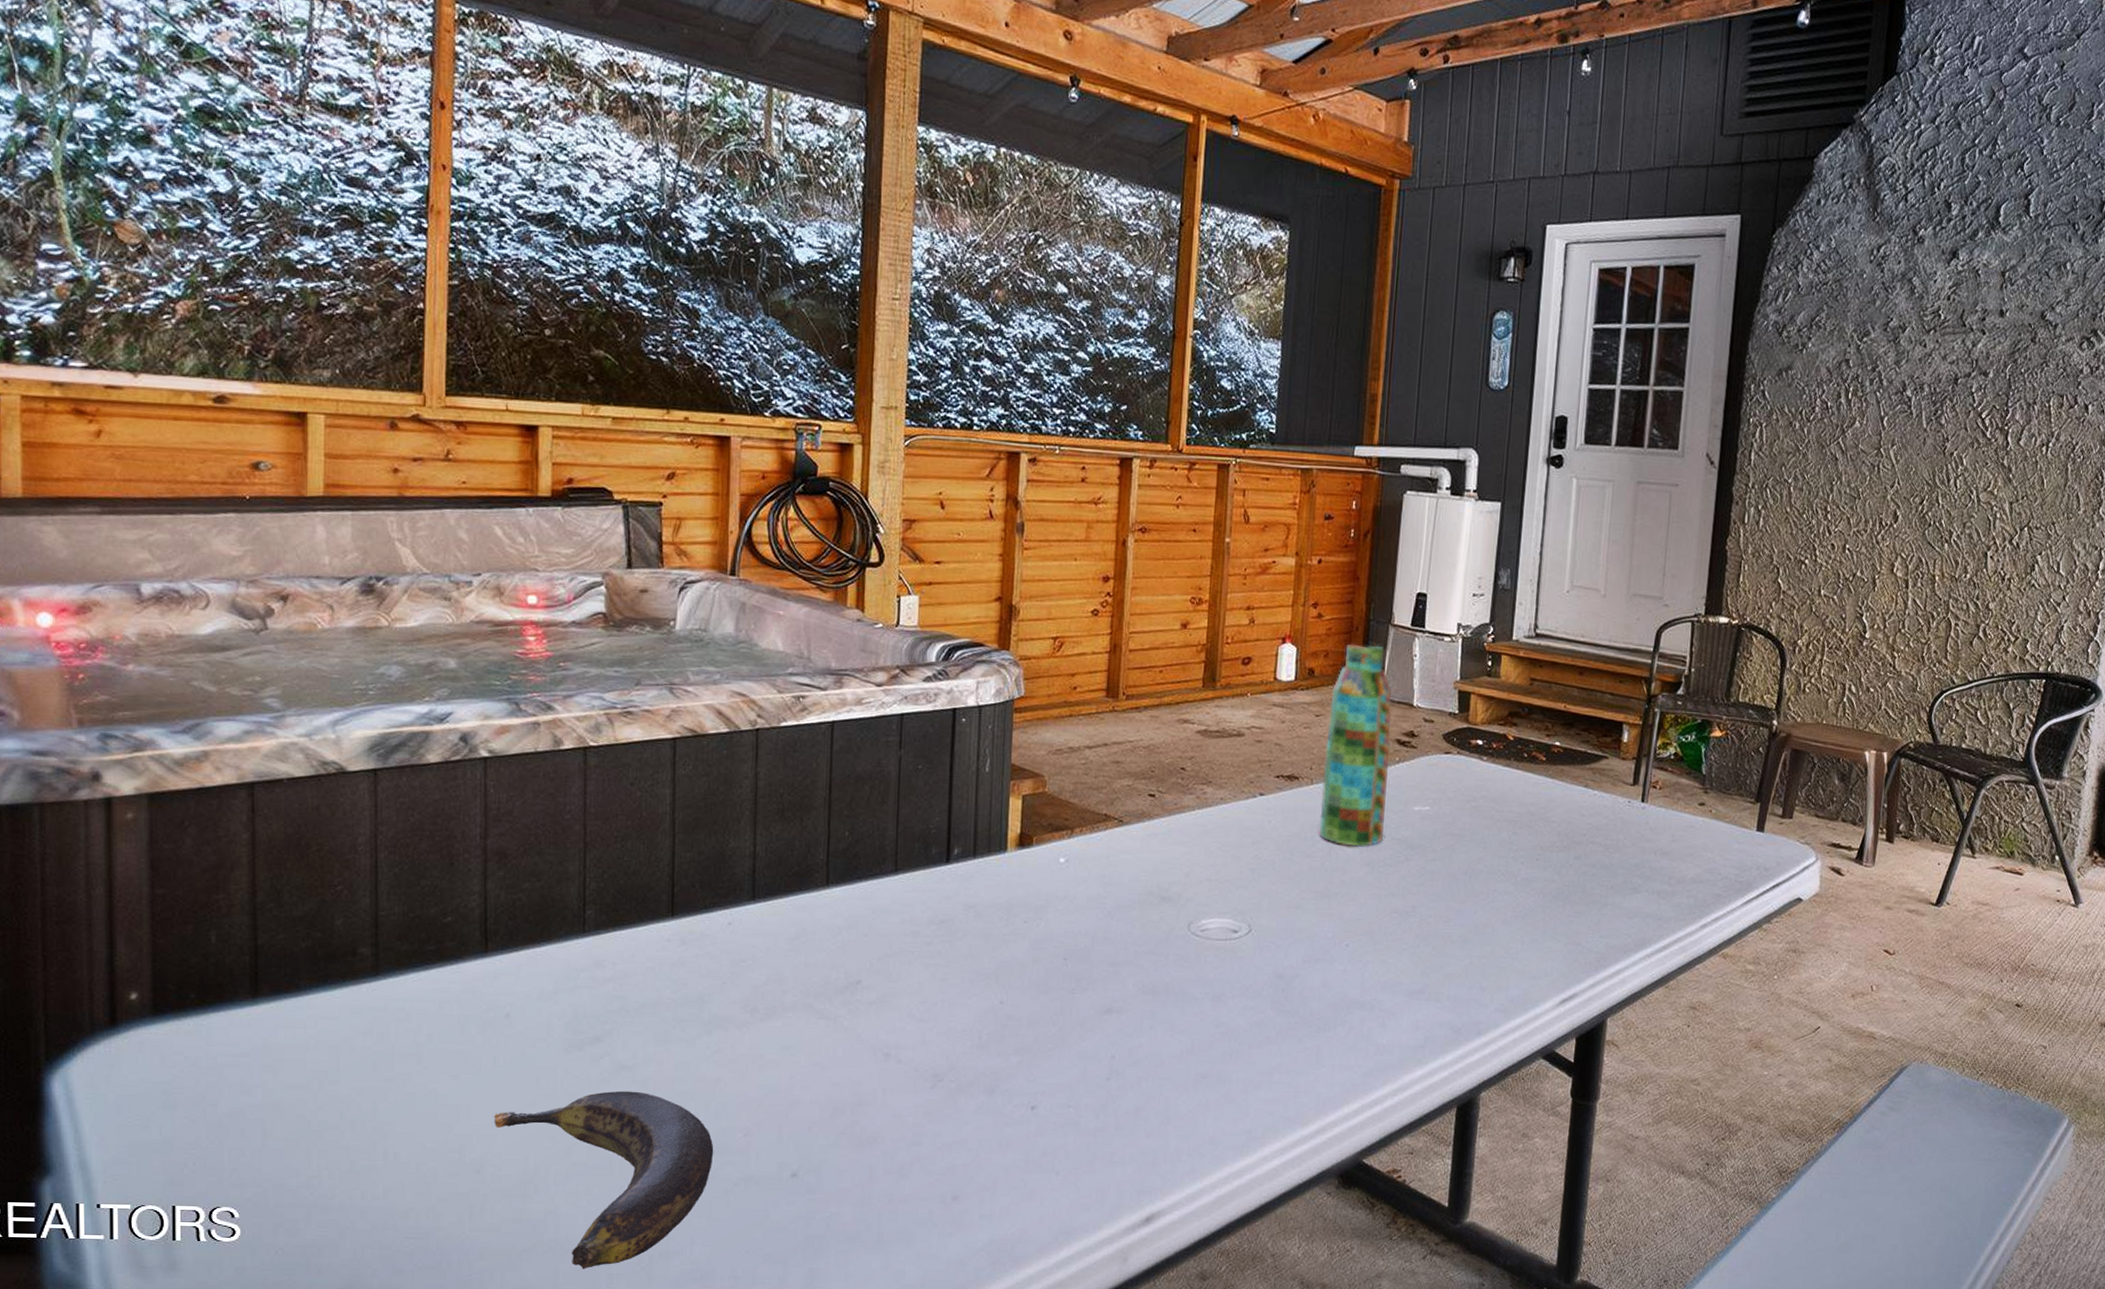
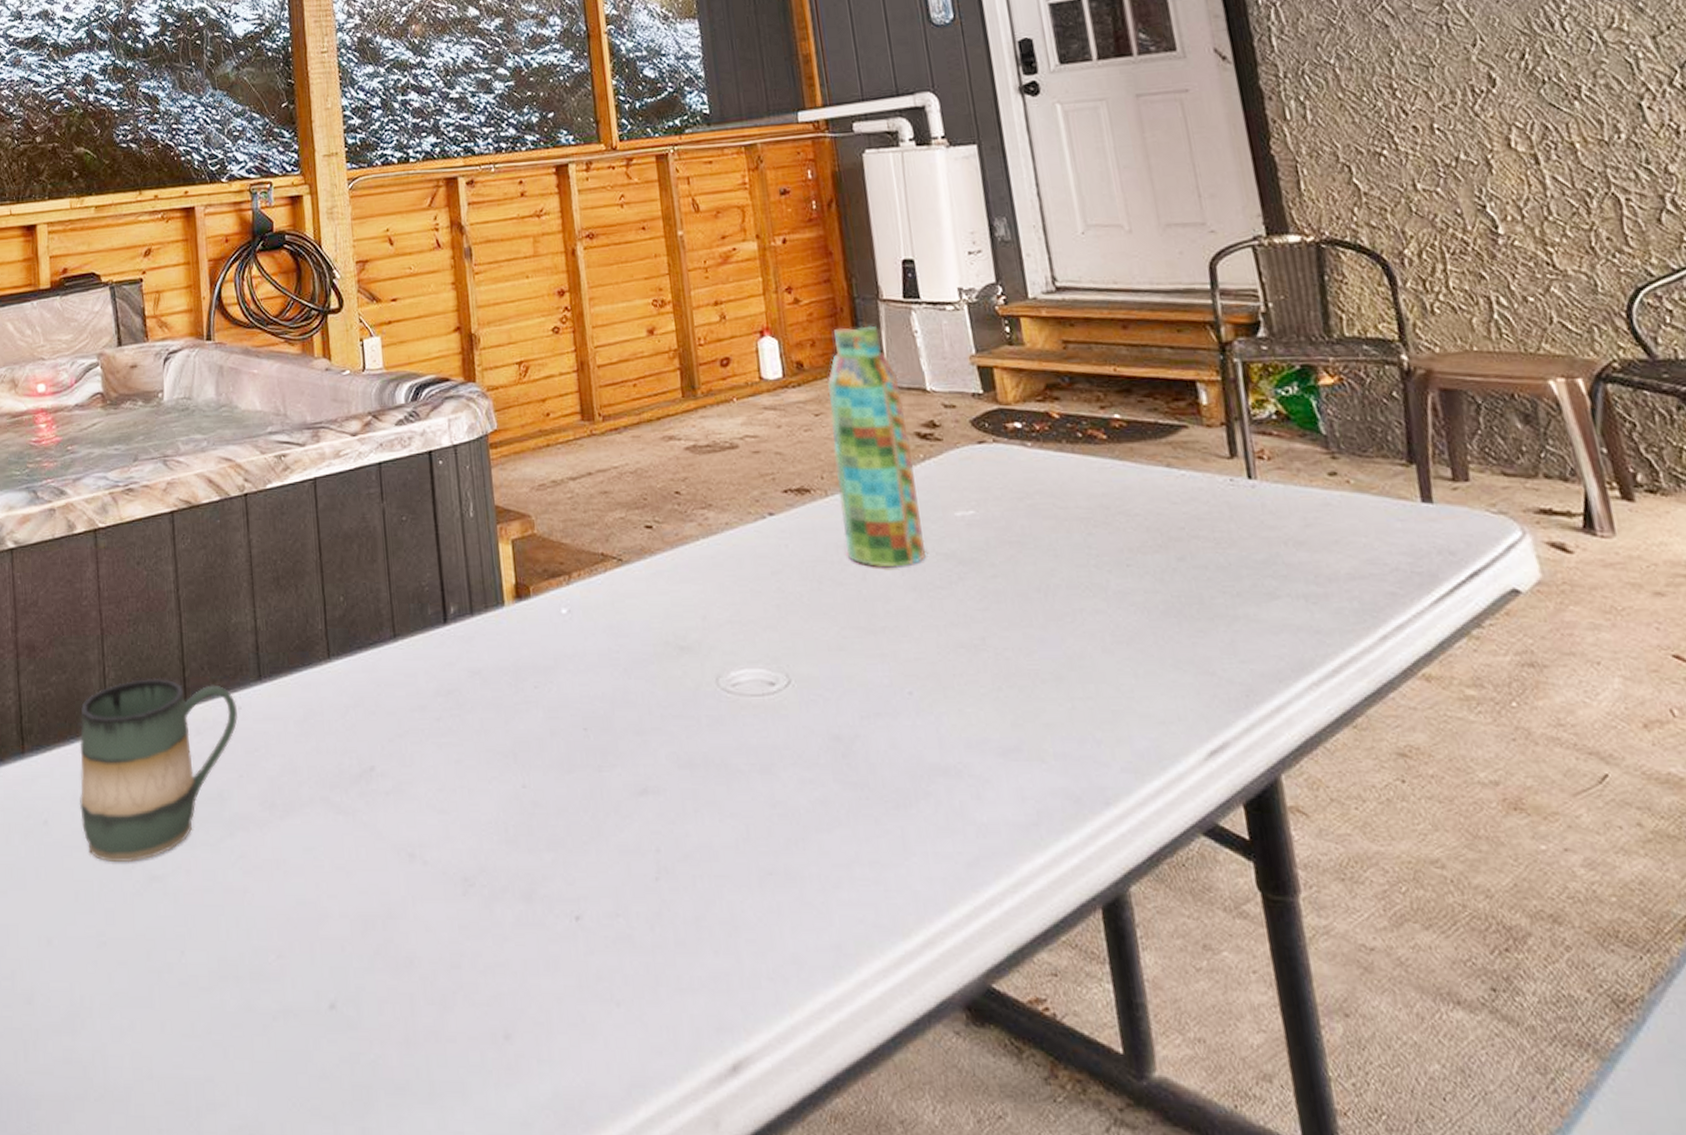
banana: present [494,1091,714,1269] -> none [40,905,249,1123]
mug: none [546,892,726,1054] -> present [79,679,238,863]

